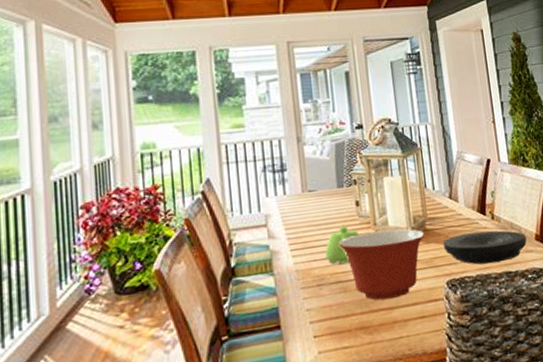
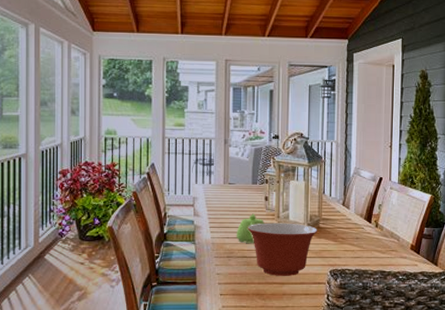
plate: present [443,230,527,265] -> none [331,235,403,262]

